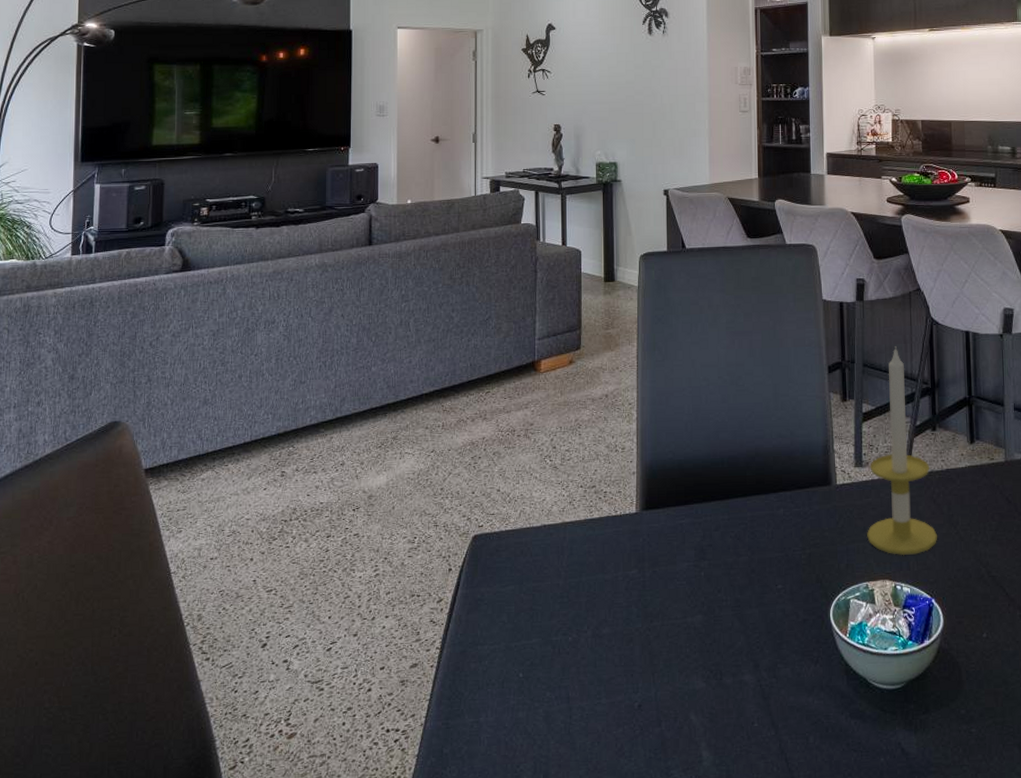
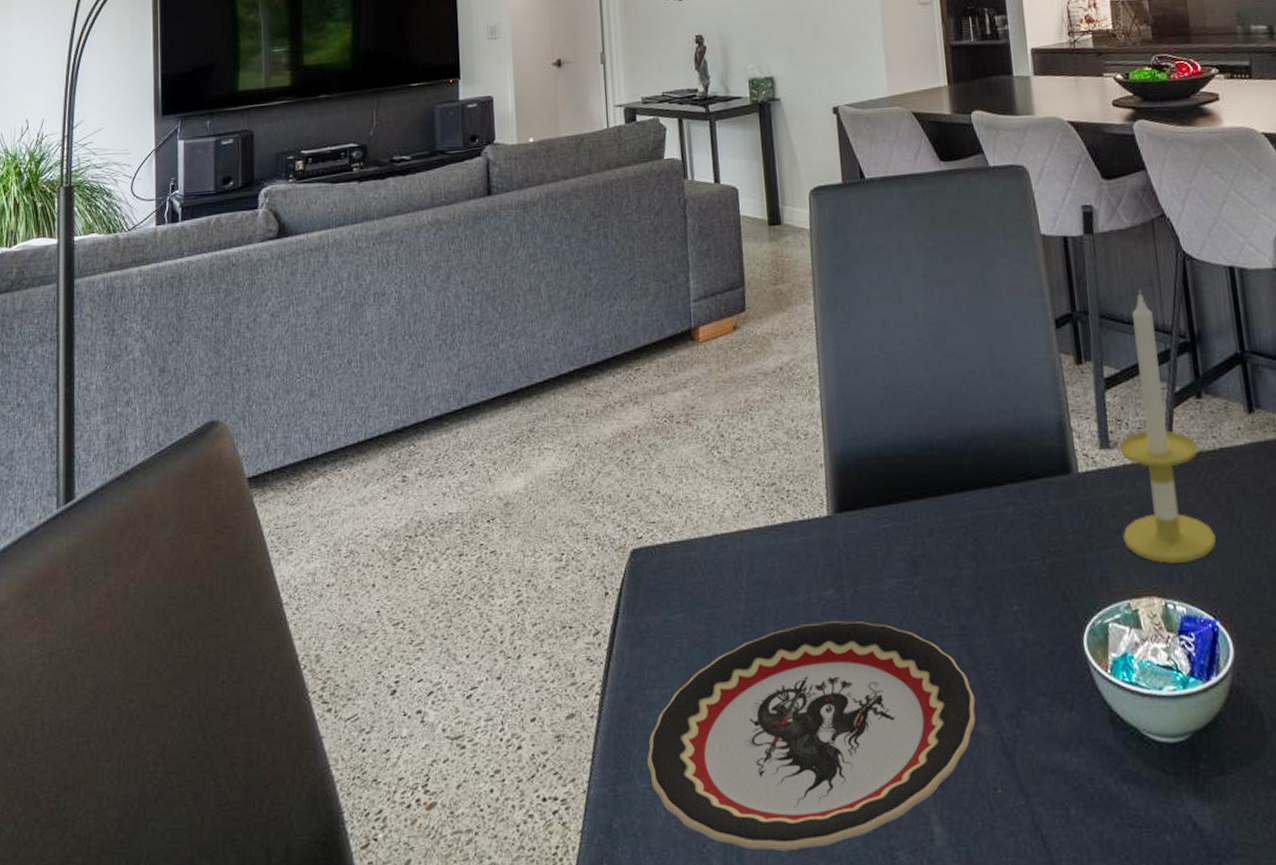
plate: none [476,594,742,770] -> present [647,621,976,851]

